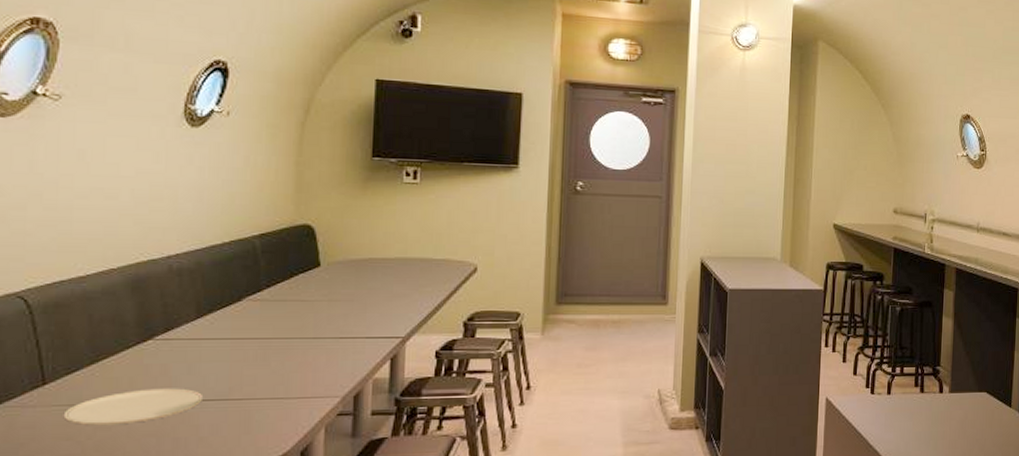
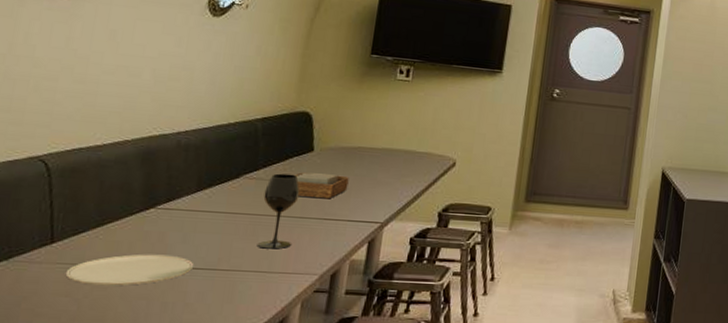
wineglass: none [269,293,310,374] -> present [256,173,300,249]
napkin holder: none [303,288,362,317] -> present [295,172,349,199]

